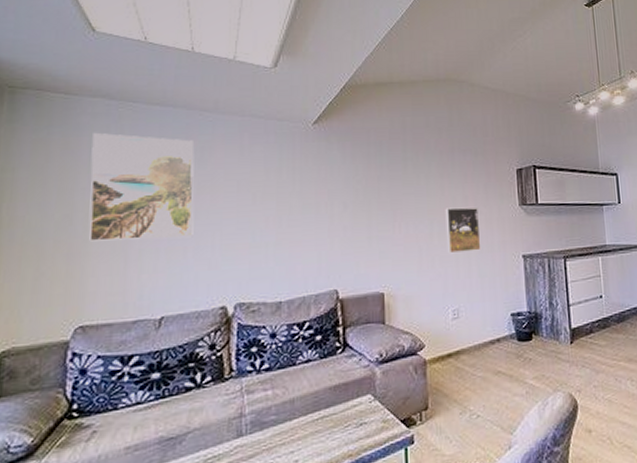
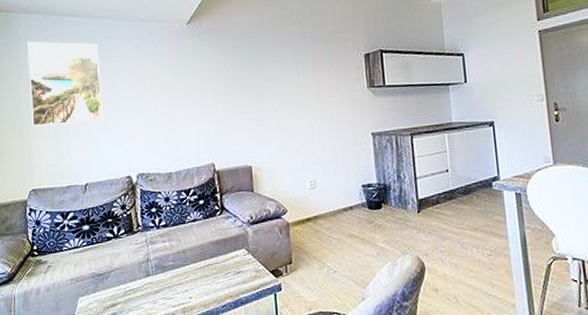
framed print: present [445,207,481,253] -> none [300,91,334,131]

